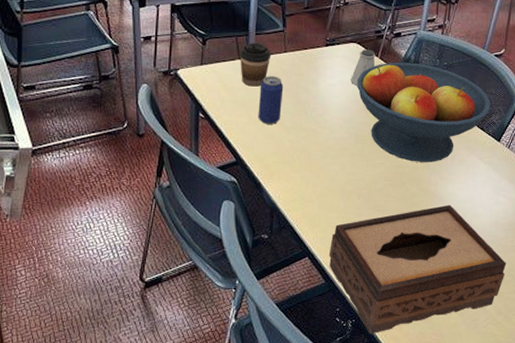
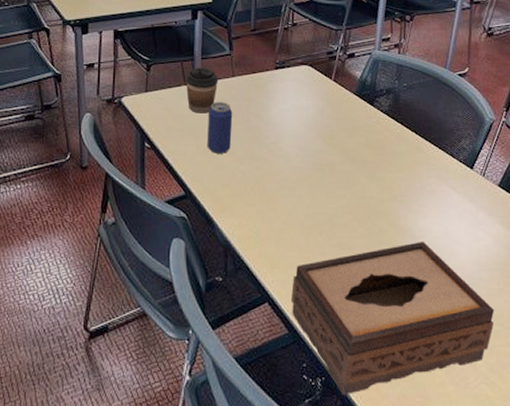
saltshaker: present [351,49,376,86] -> none [304,71,330,110]
fruit bowl: present [356,62,491,162] -> none [310,84,459,193]

